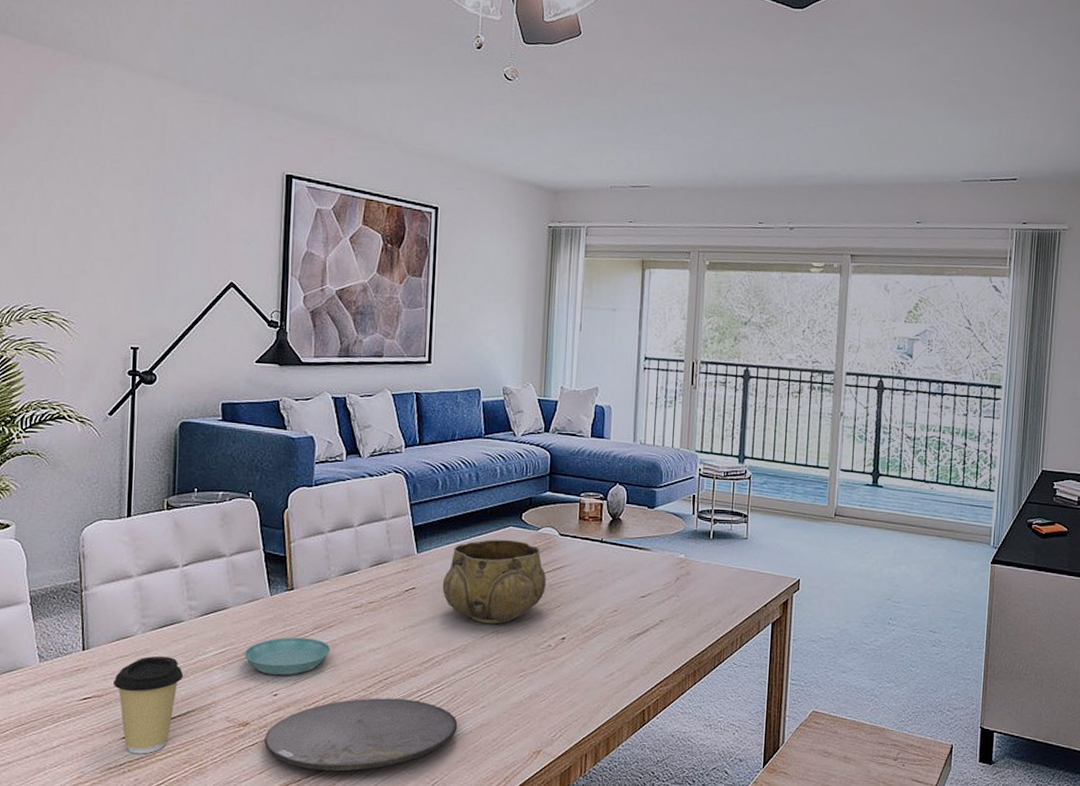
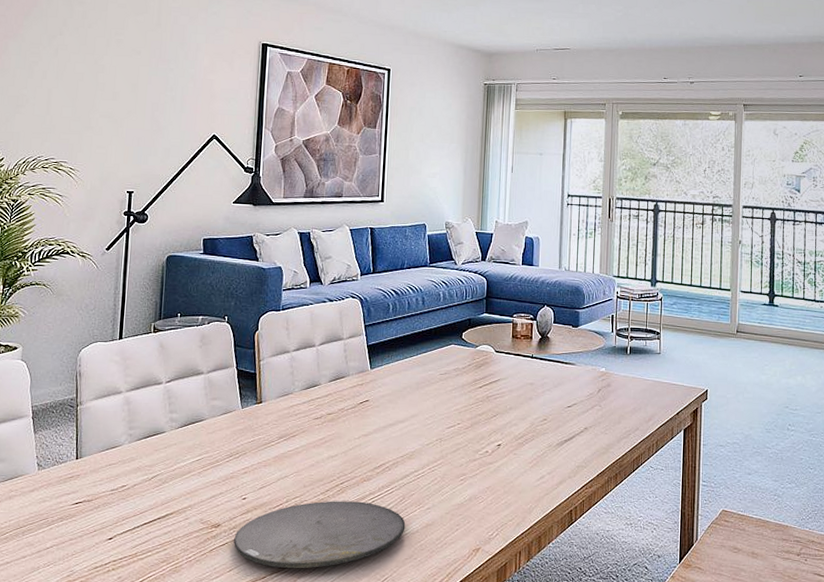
coffee cup: present [112,655,184,754] -> none [101,463,164,554]
saucer: present [244,637,331,675] -> none [217,445,294,480]
decorative bowl: present [442,539,546,624] -> none [392,356,484,432]

